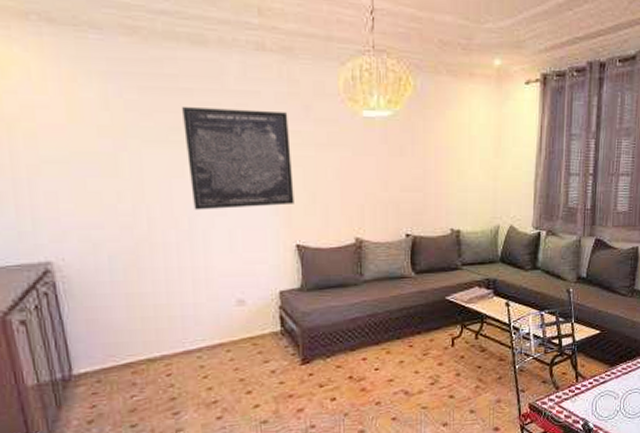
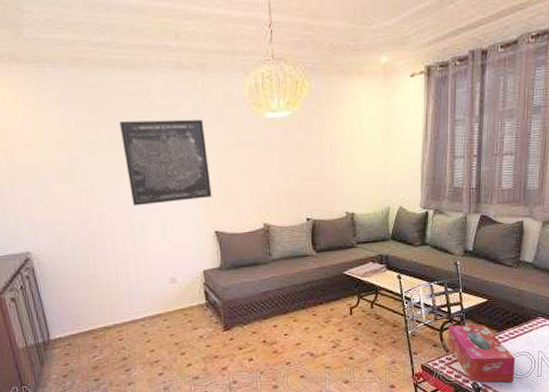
tissue box: none [558,358,628,424] -> present [448,324,516,383]

